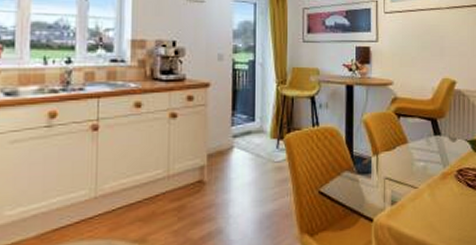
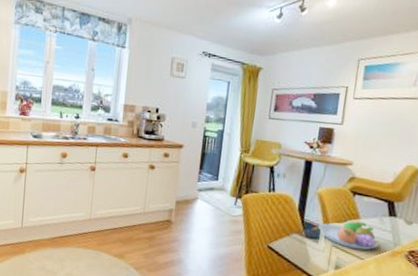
fruit bowl: none [369,146,429,178] -> present [318,221,379,250]

